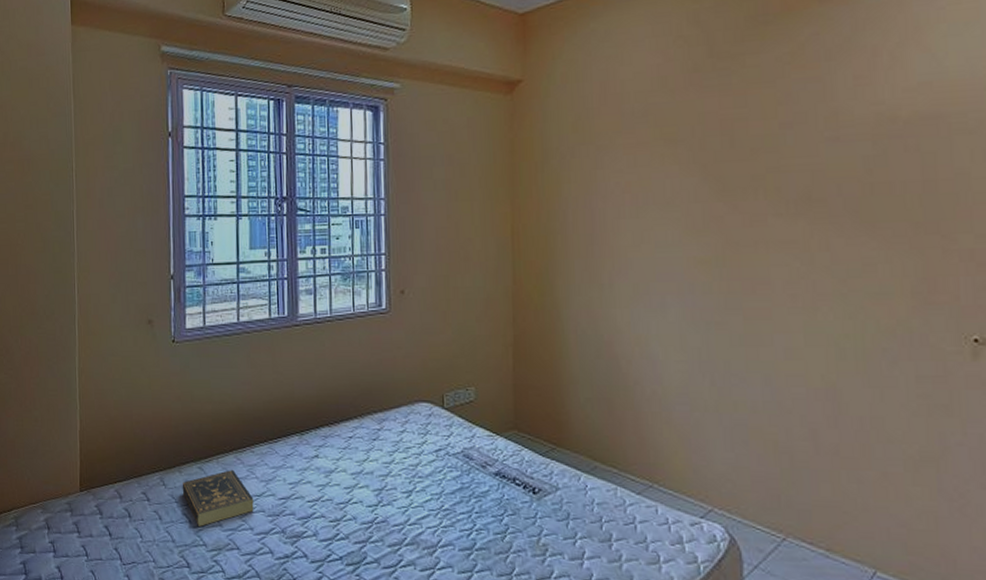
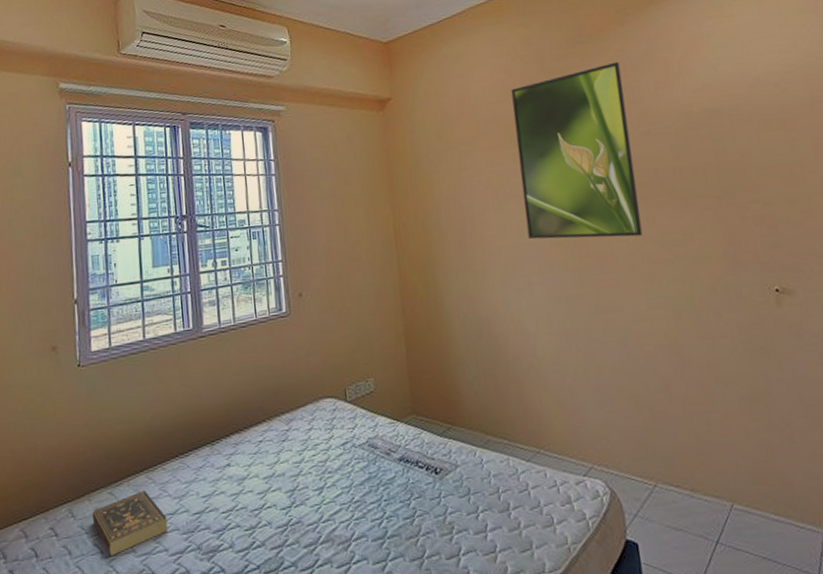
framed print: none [667,48,812,261] -> present [511,61,643,240]

